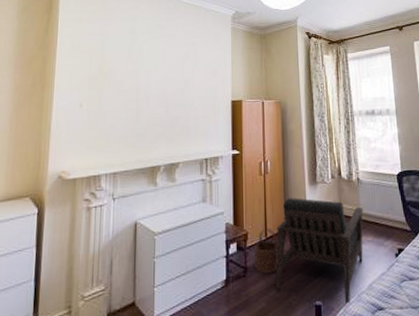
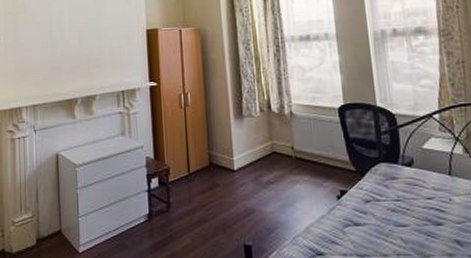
wooden bucket: present [254,228,279,275] -> none [177,163,203,211]
armchair: present [275,198,363,307] -> none [200,132,298,249]

